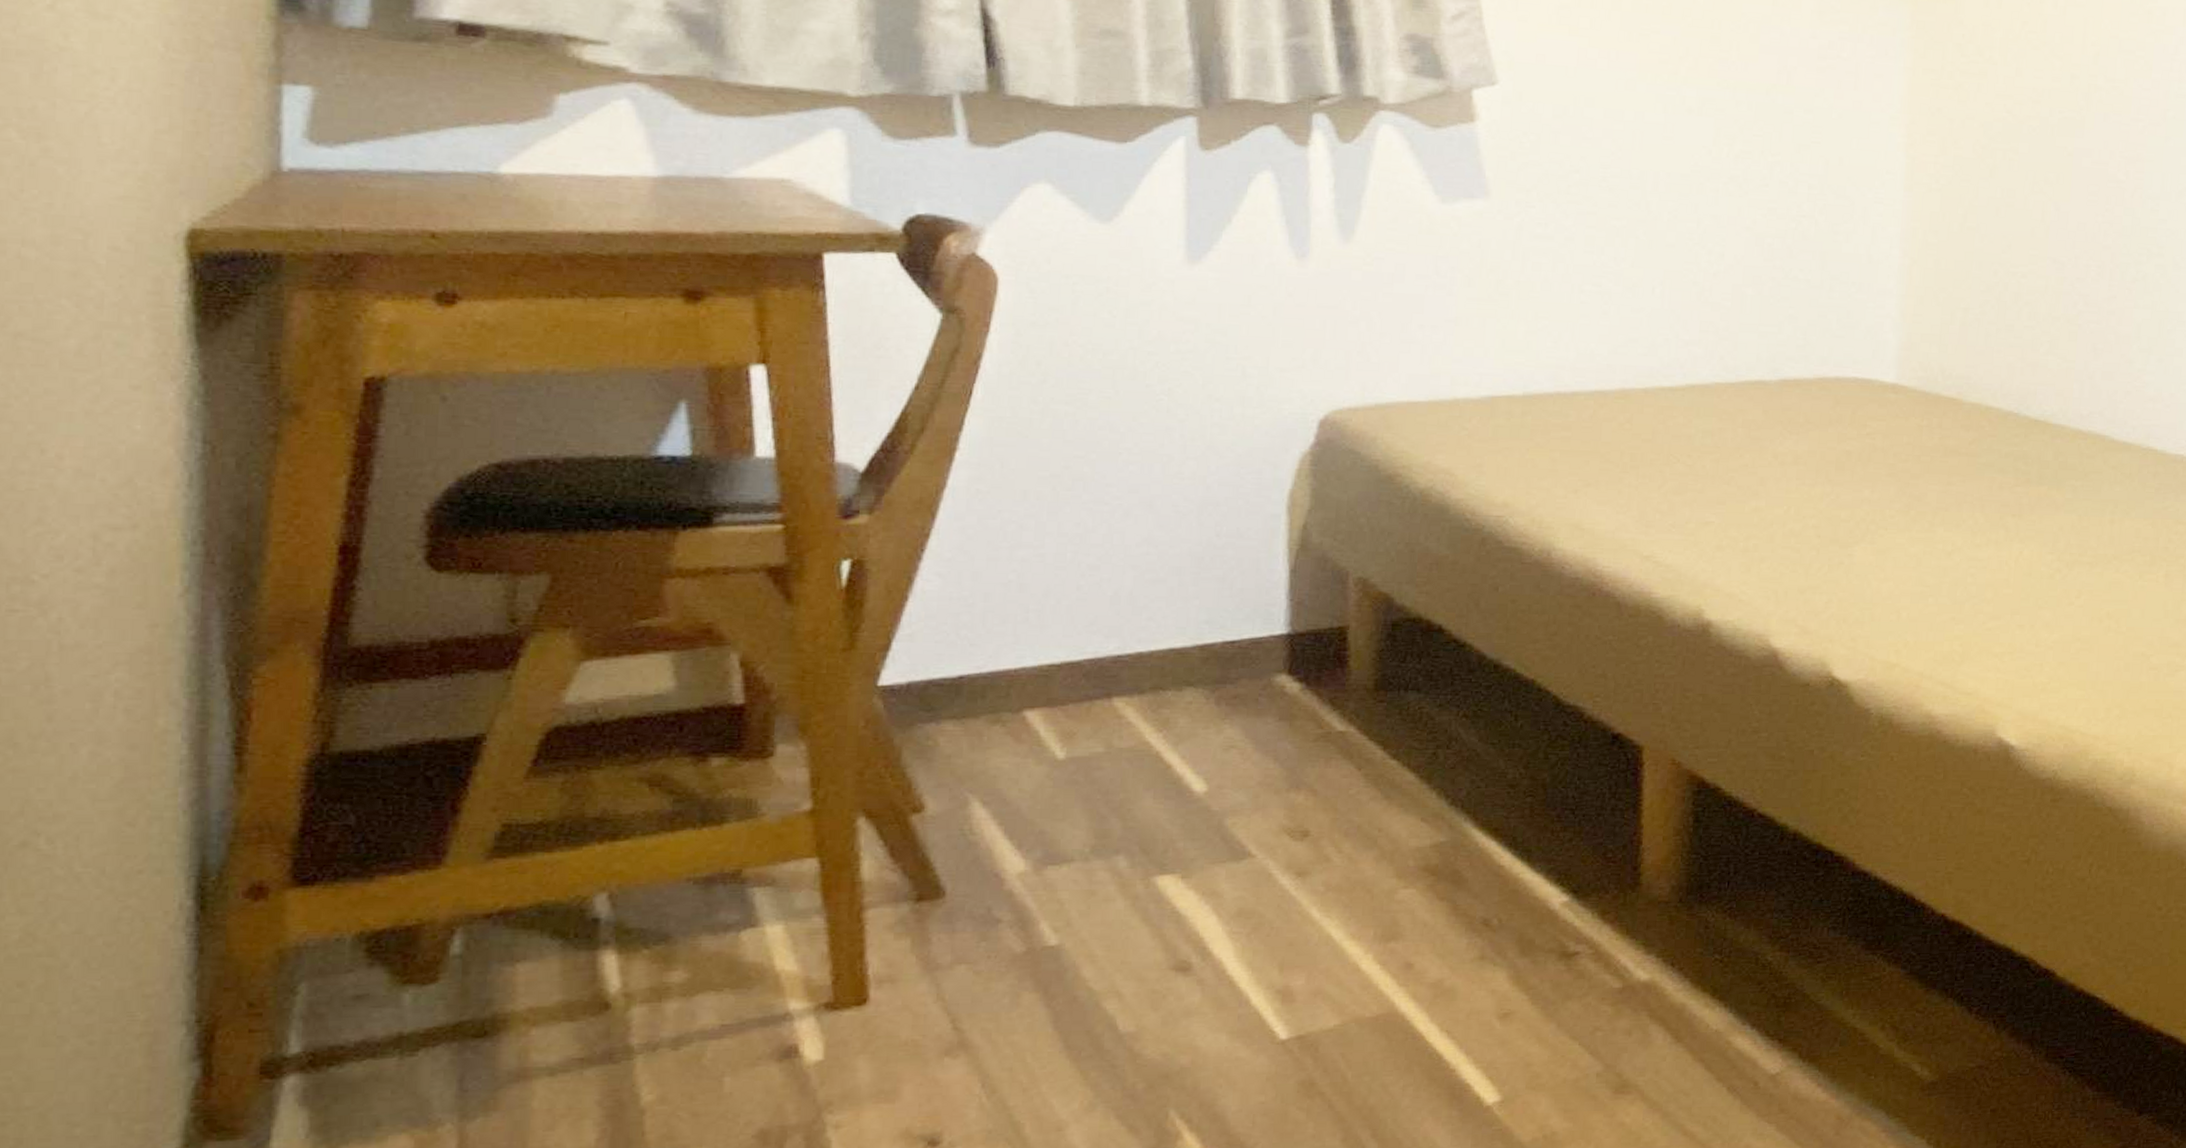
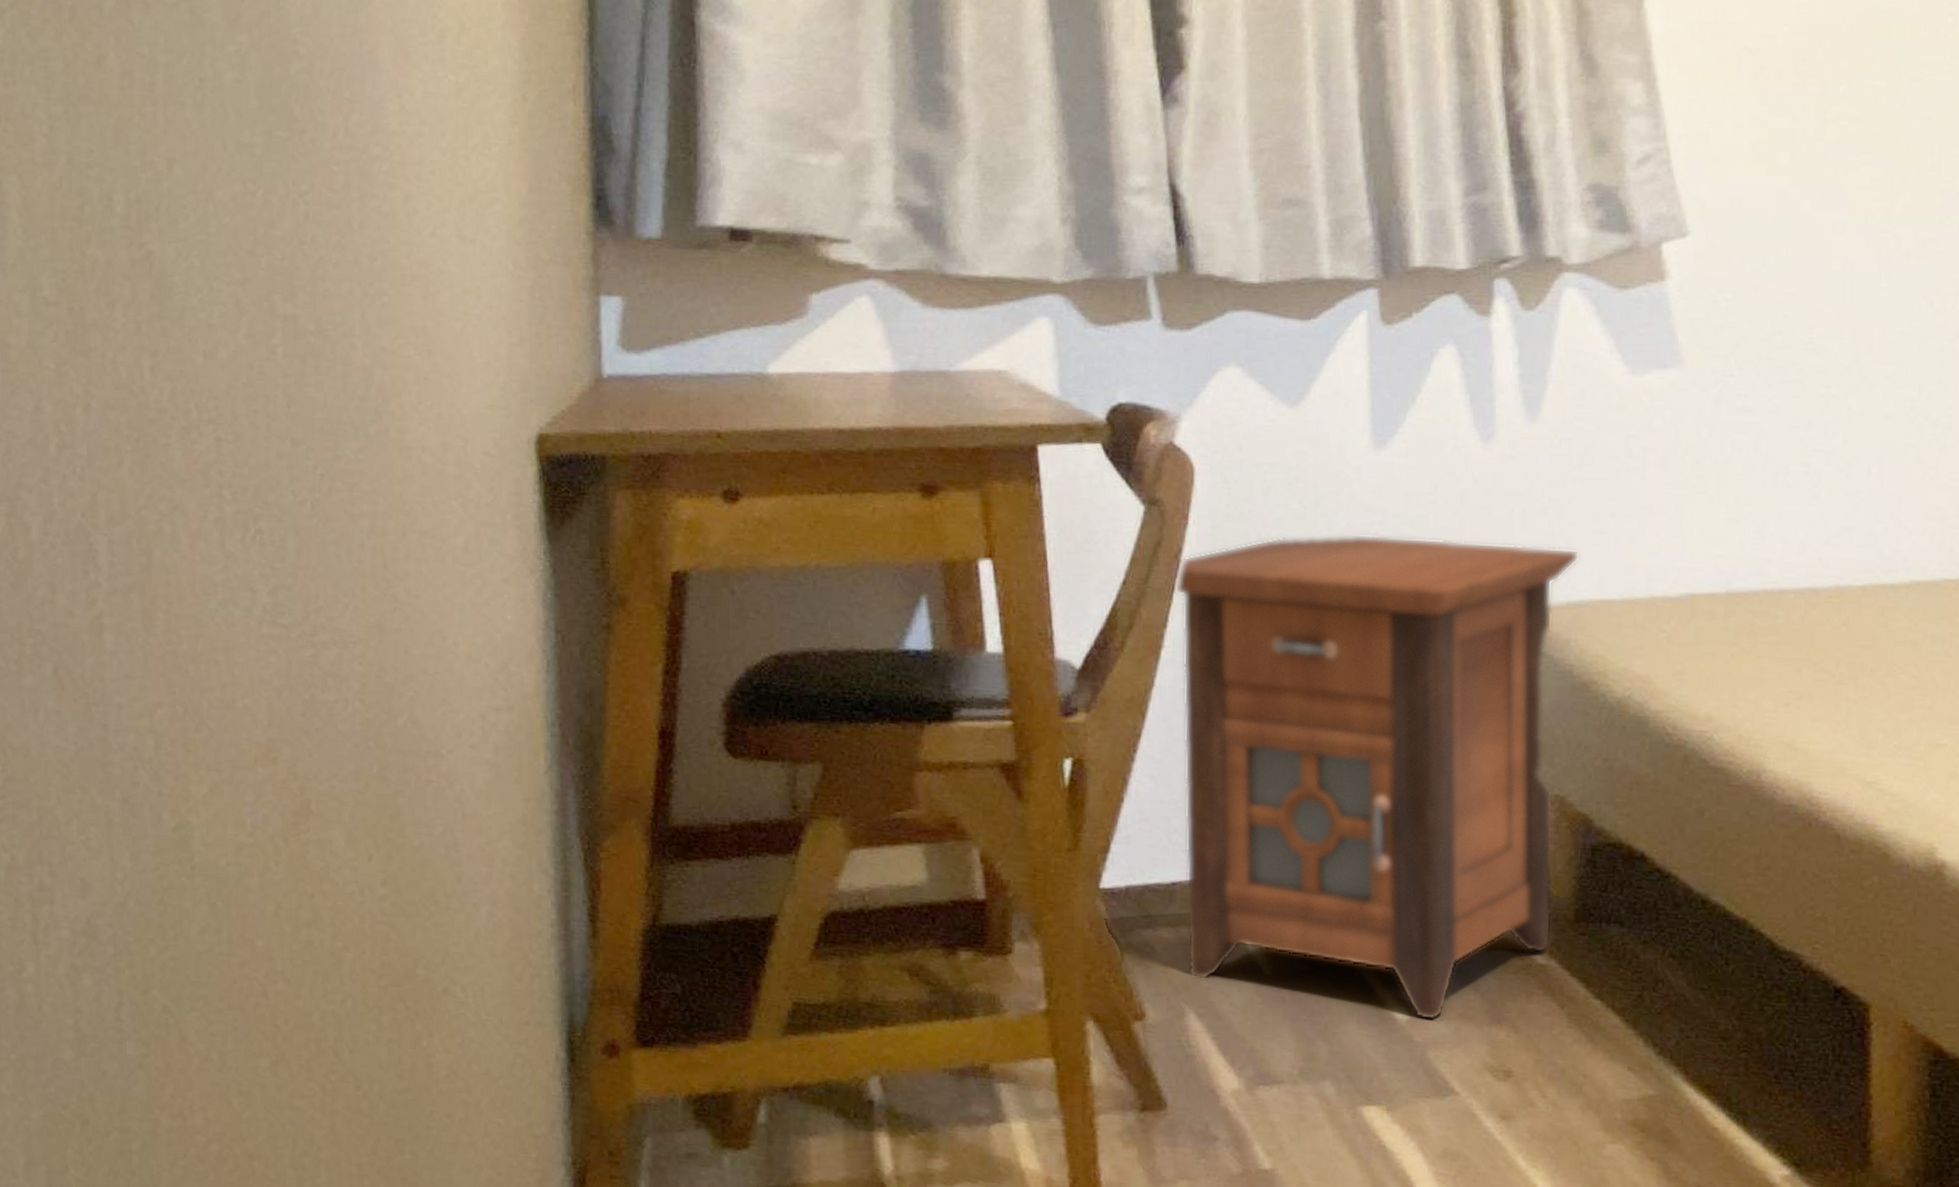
nightstand: none [973,342,1389,791] -> present [1175,534,1580,1021]

